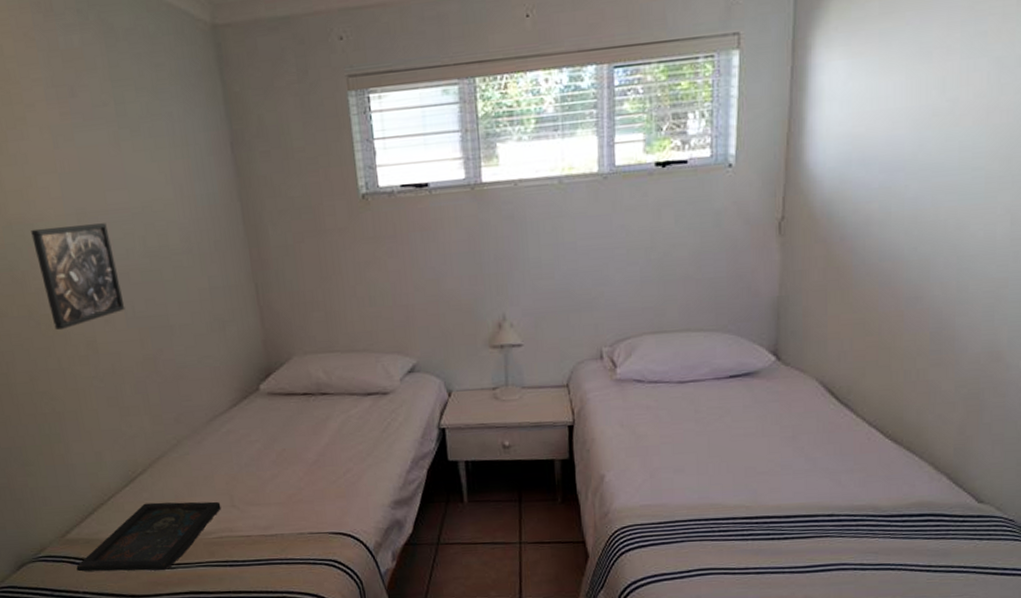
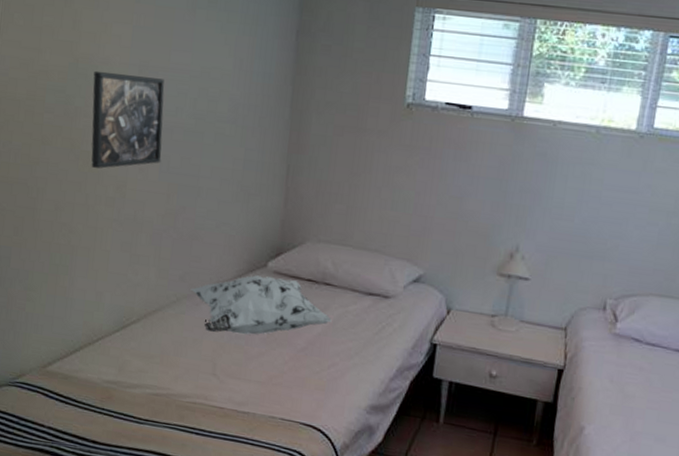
tray: present [76,501,222,572] -> none [48,352,203,423]
decorative pillow: none [188,397,337,467] -> present [190,275,332,335]

